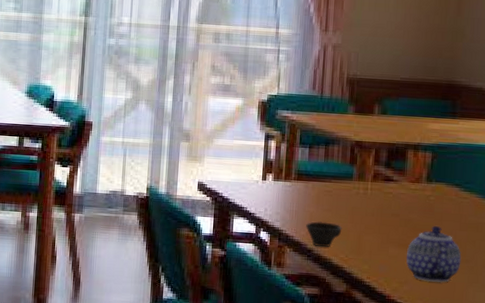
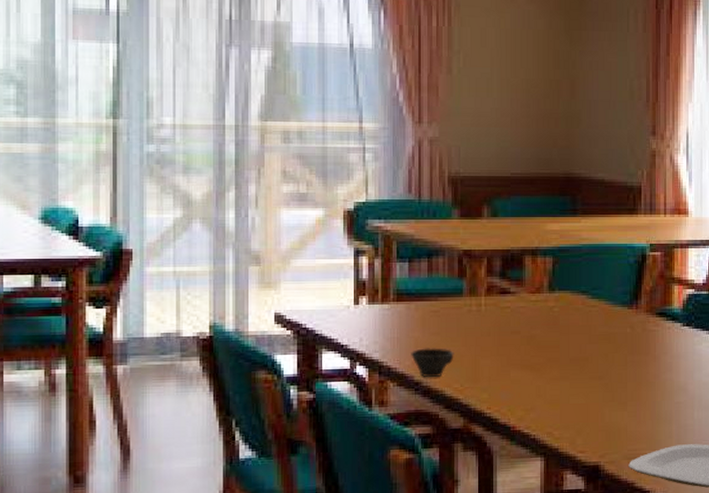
teapot: present [406,226,462,282] -> none [532,341,594,406]

